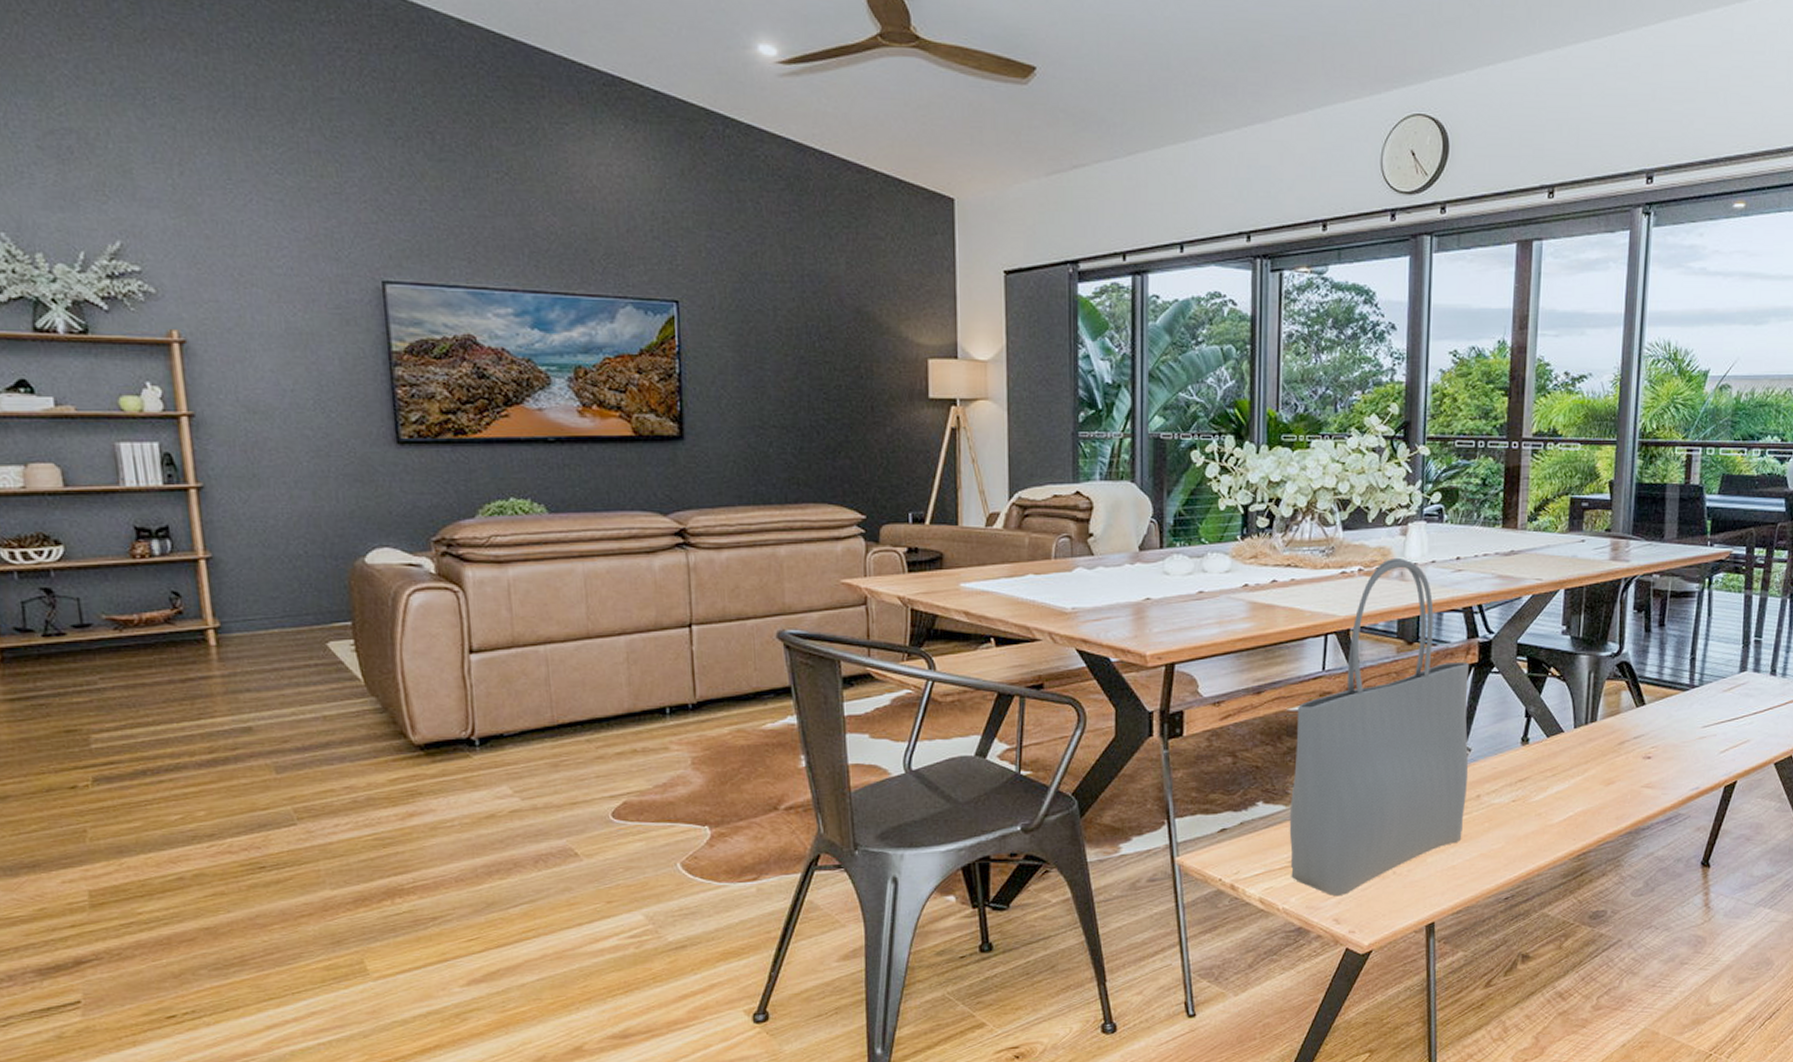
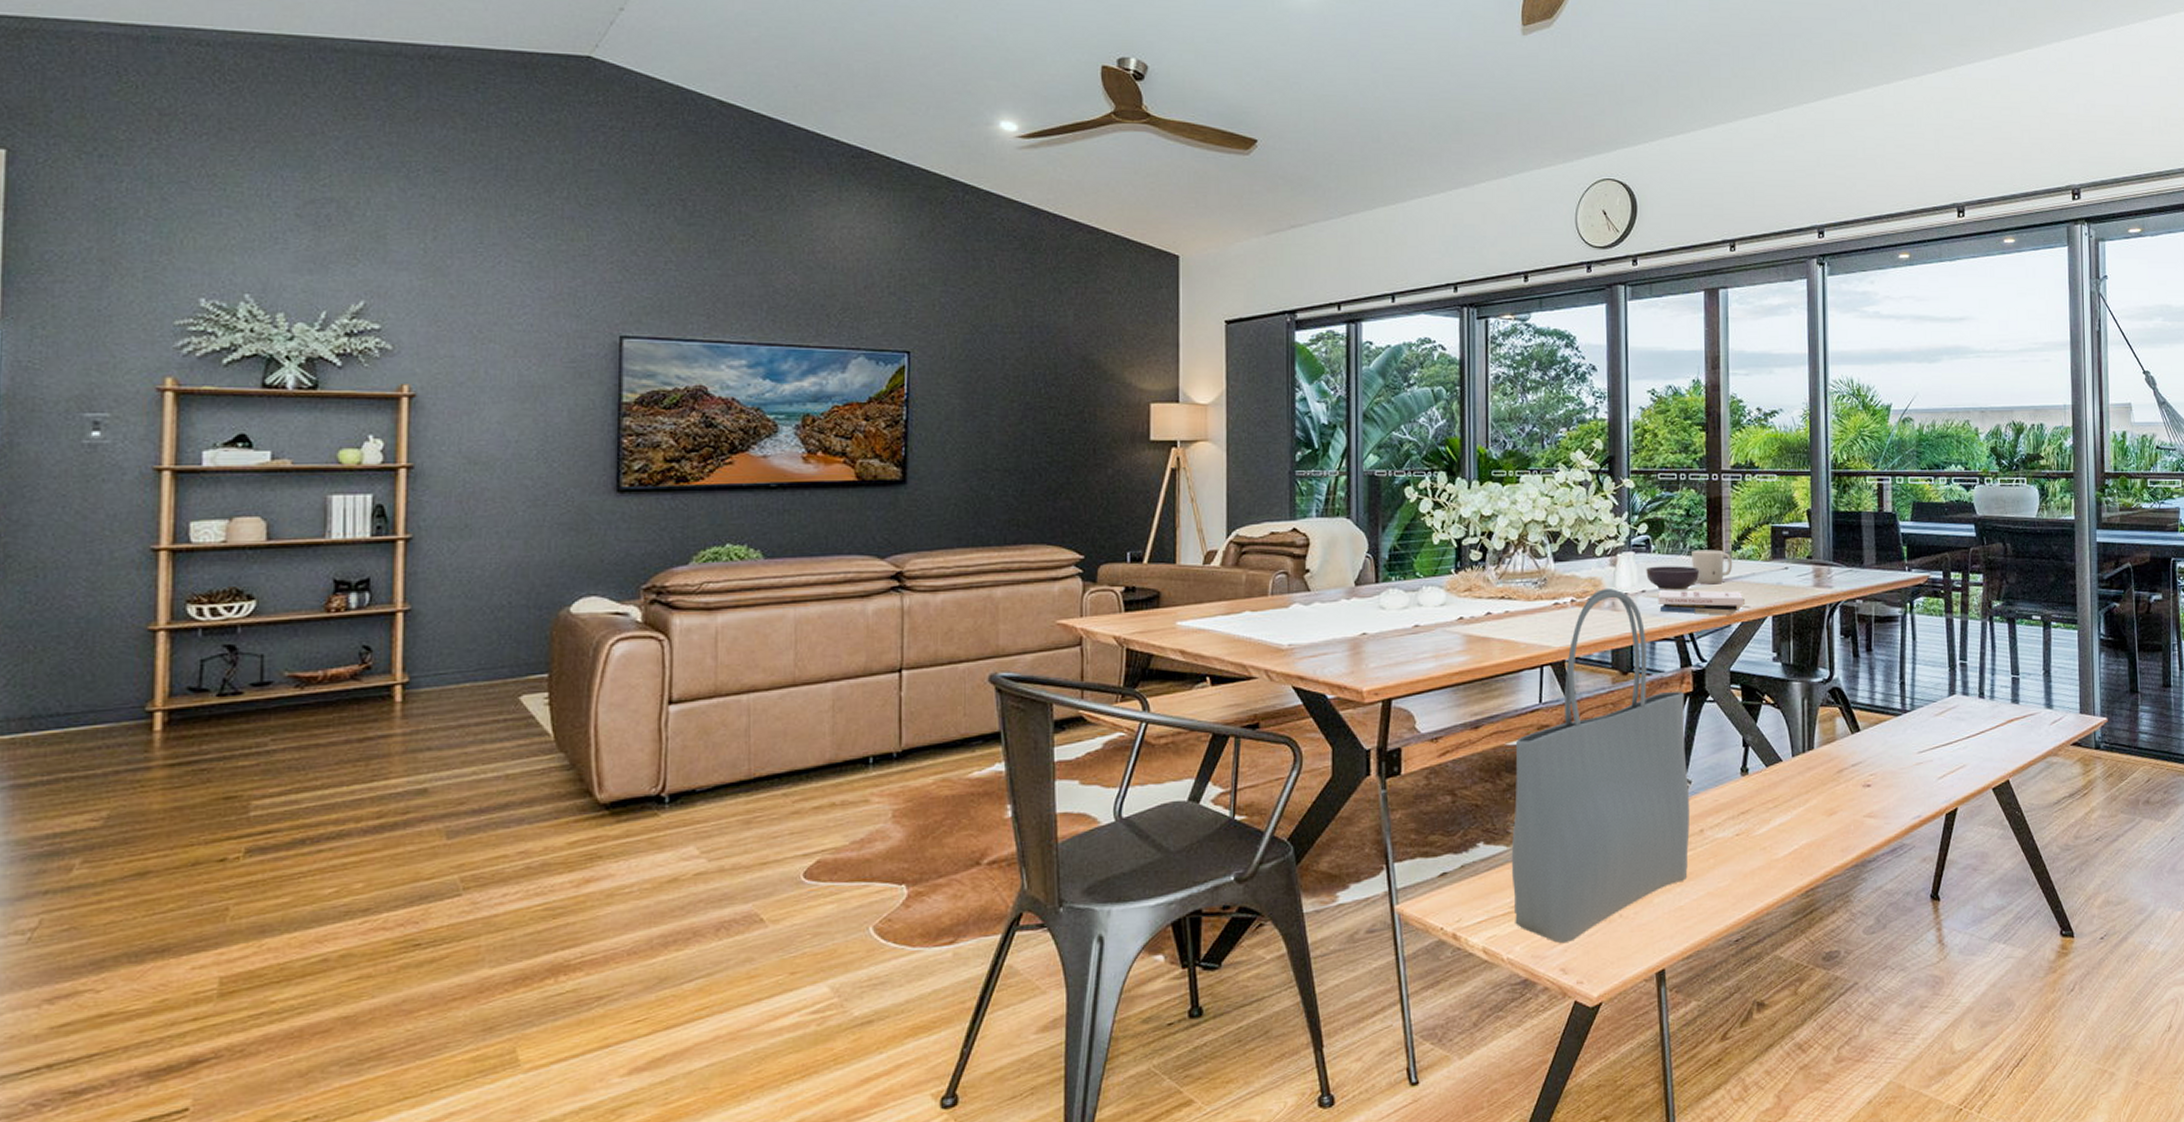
bowl: none [1436,536,1493,562] -> present [1645,566,1700,591]
books: none [1447,561,1539,587] -> present [1658,590,1746,615]
mug: none [1485,520,1528,556] -> present [1692,549,1733,585]

